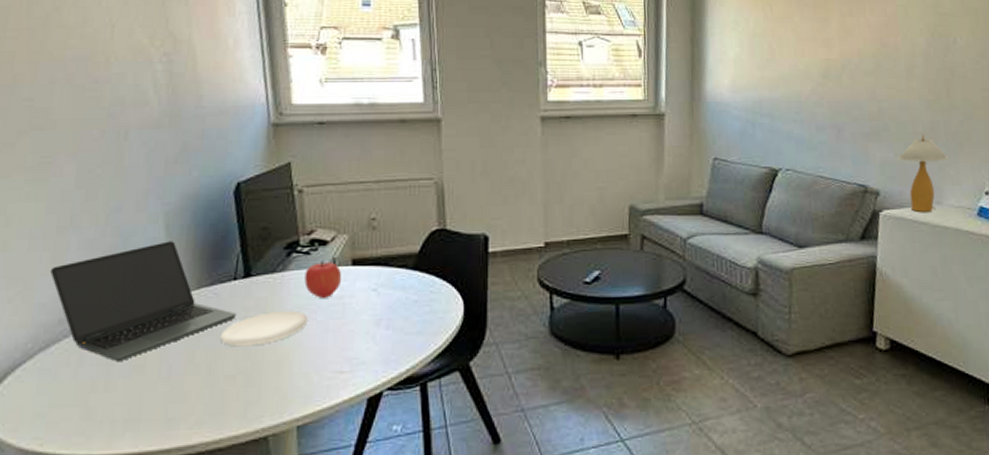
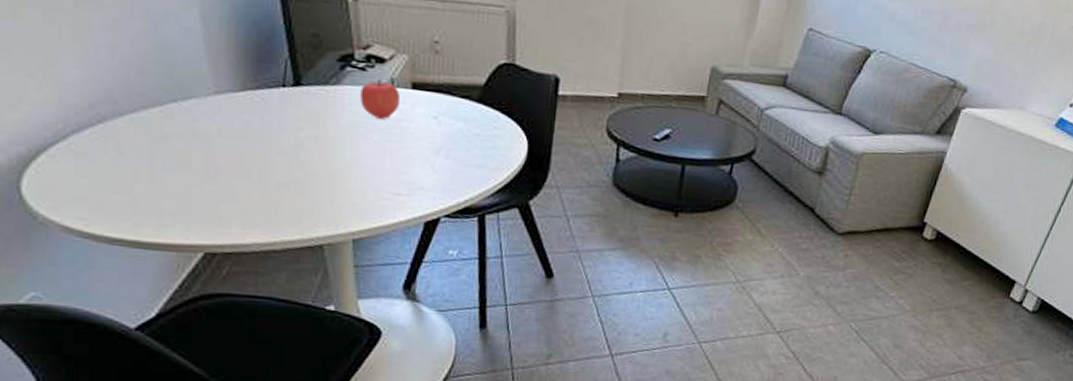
laptop: present [50,241,236,362] -> none [73,34,286,156]
plate: present [220,310,309,347] -> none [270,125,365,158]
table lamp: present [897,134,949,212] -> none [993,35,1047,116]

